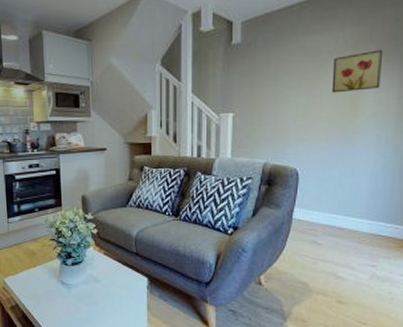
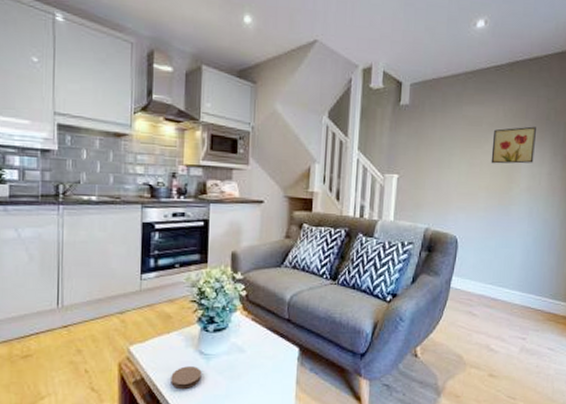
coaster: none [40,294,65,313] -> present [171,366,202,389]

